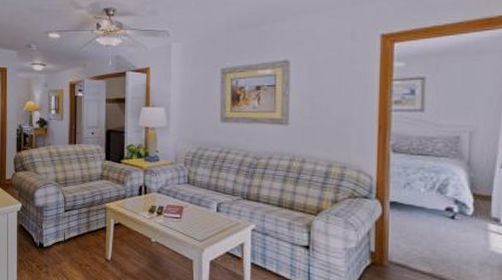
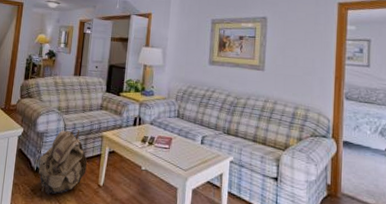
backpack: none [41,202,92,271] -> present [38,129,87,195]

